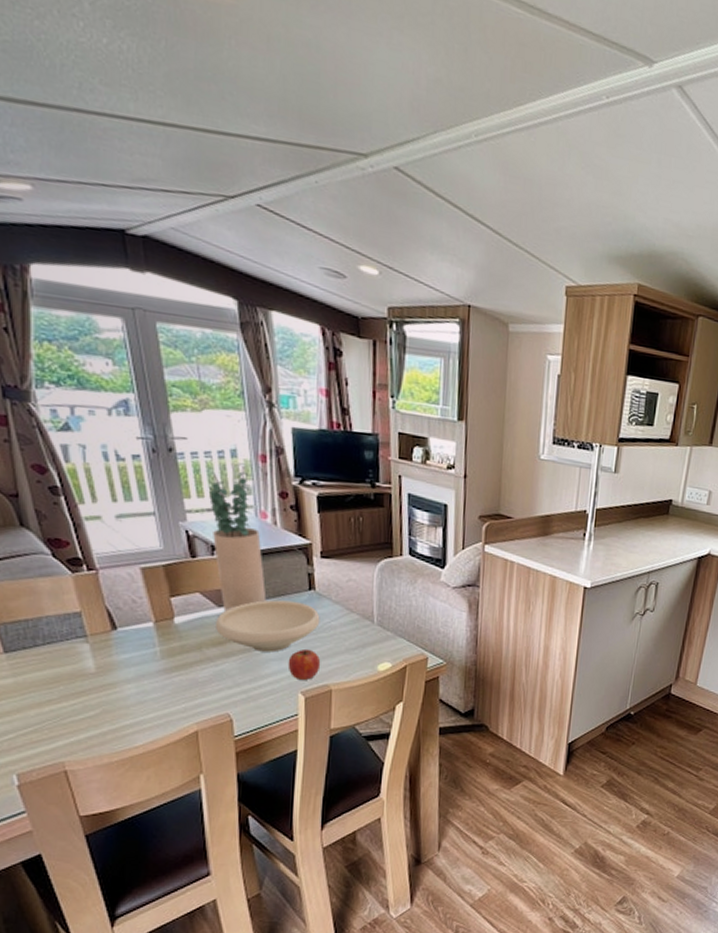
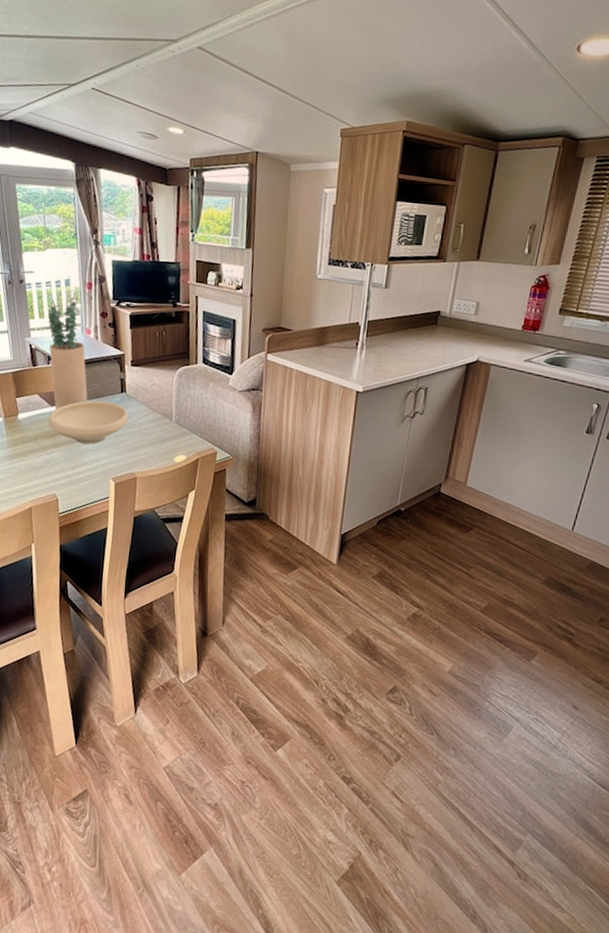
fruit: present [287,648,321,681] -> none [102,442,129,469]

